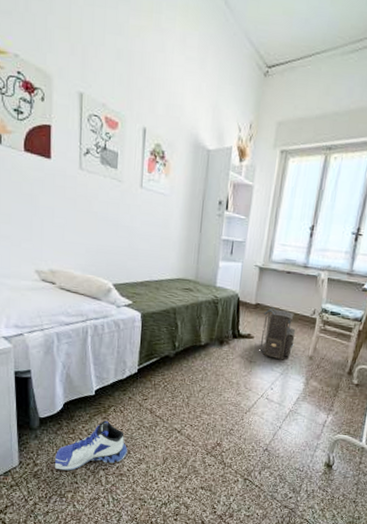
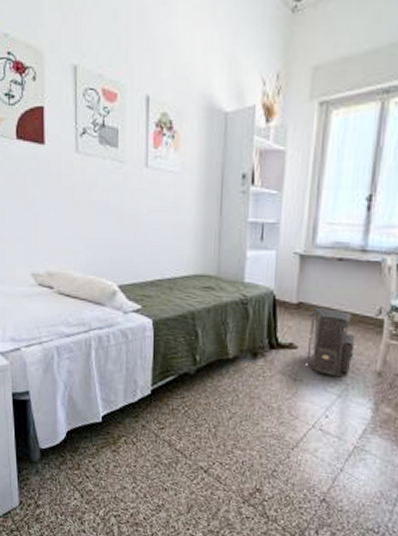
sneaker: present [54,420,127,471] -> none [58,454,143,516]

